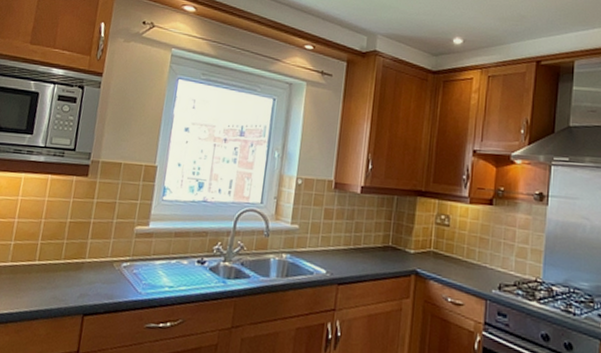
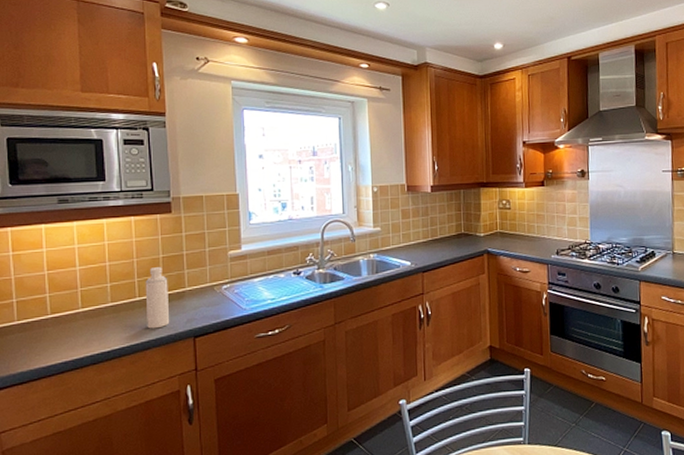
spray bottle: none [39,231,71,299] -> present [145,267,170,329]

